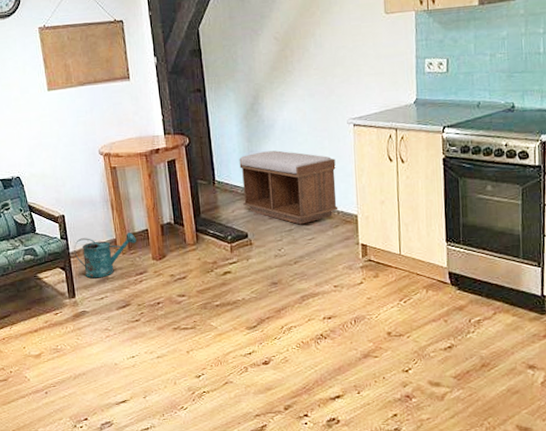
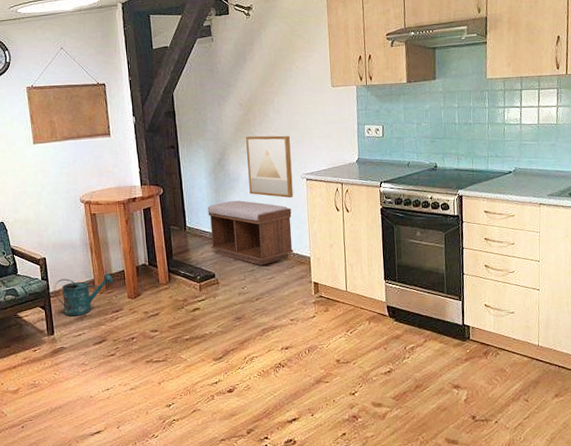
wall art: none [283,74,338,148] -> present [246,135,294,198]

